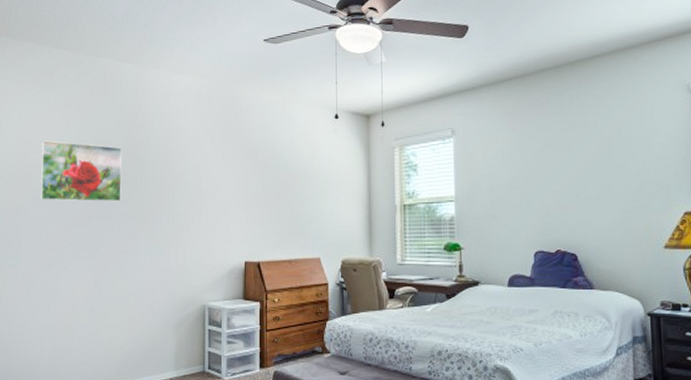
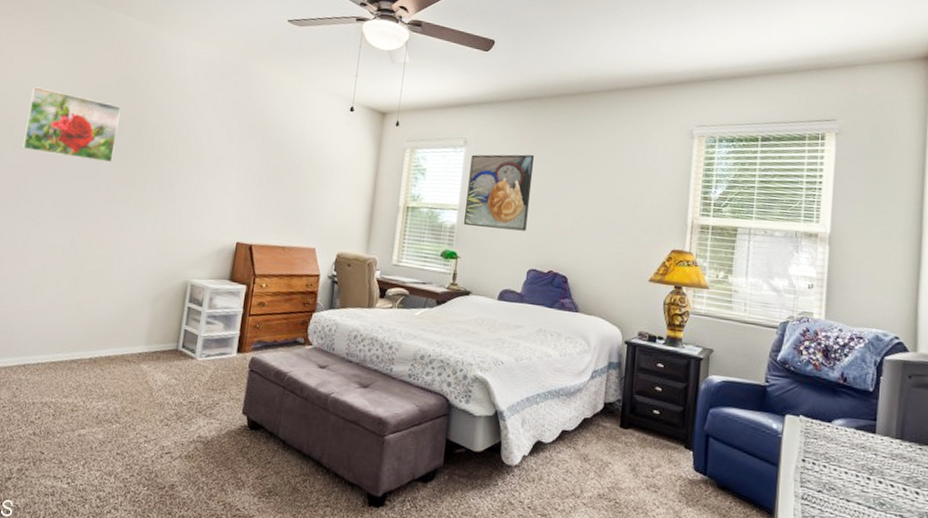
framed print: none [461,135,527,215] -> present [464,154,535,231]

